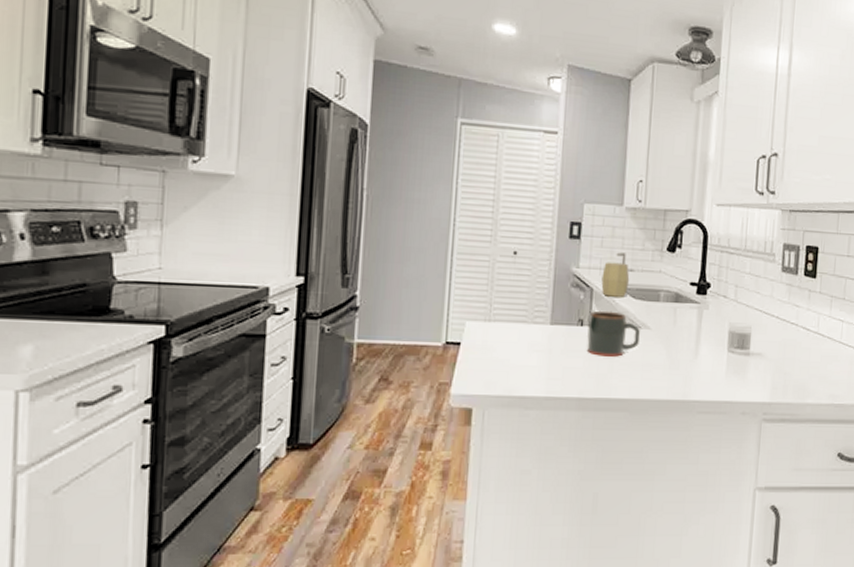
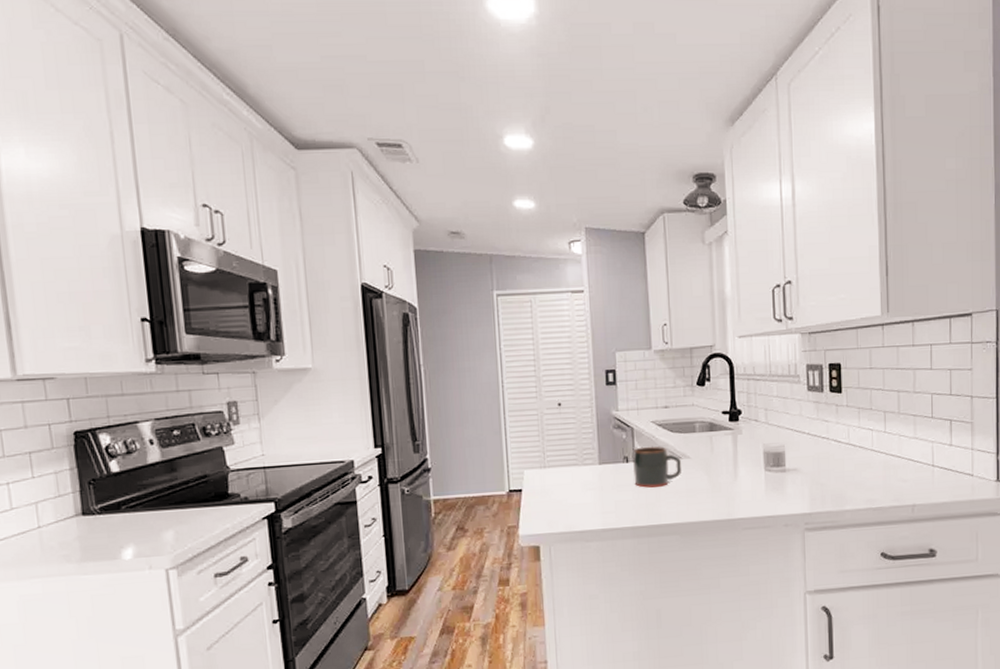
soap dispenser: present [601,252,630,297] -> none [640,392,666,433]

